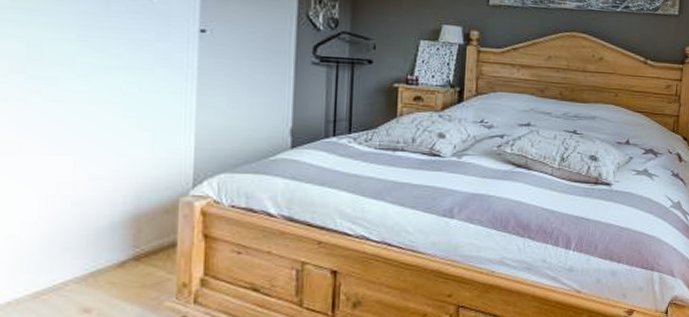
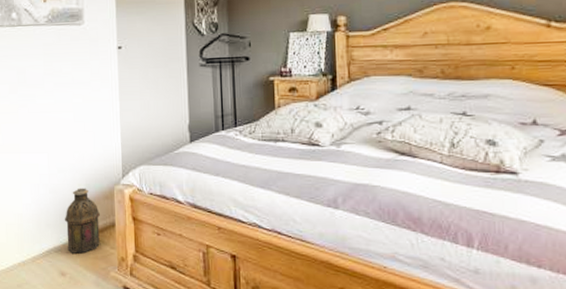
lantern: none [96,200,154,283] -> present [65,188,100,254]

